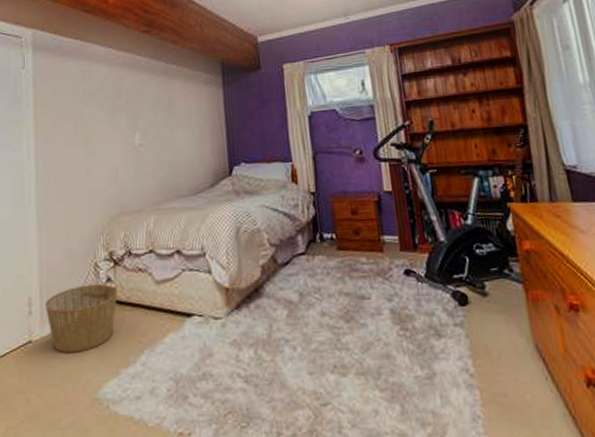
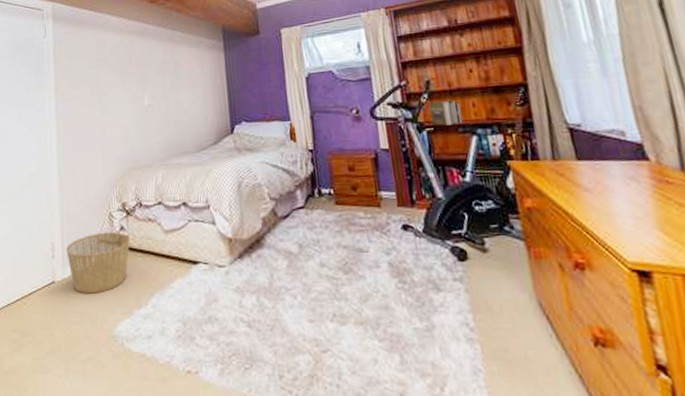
books: none [431,141,466,168] -> present [428,100,463,126]

